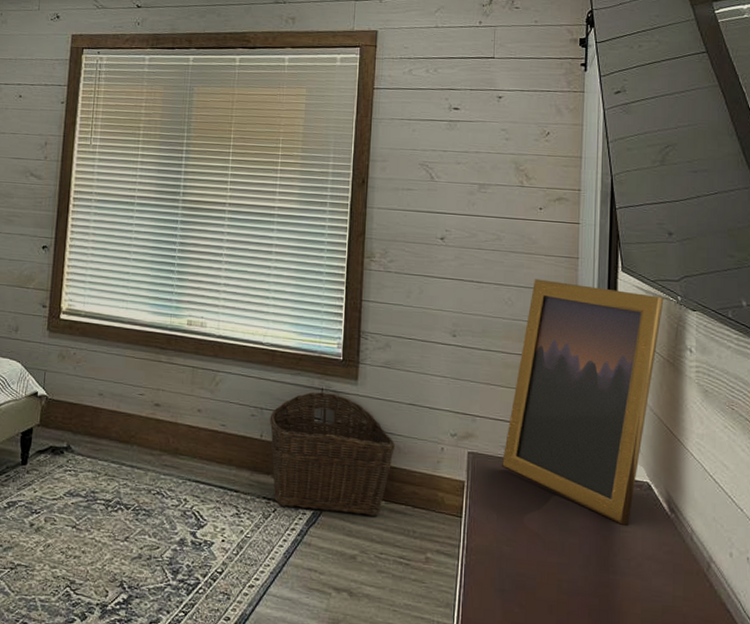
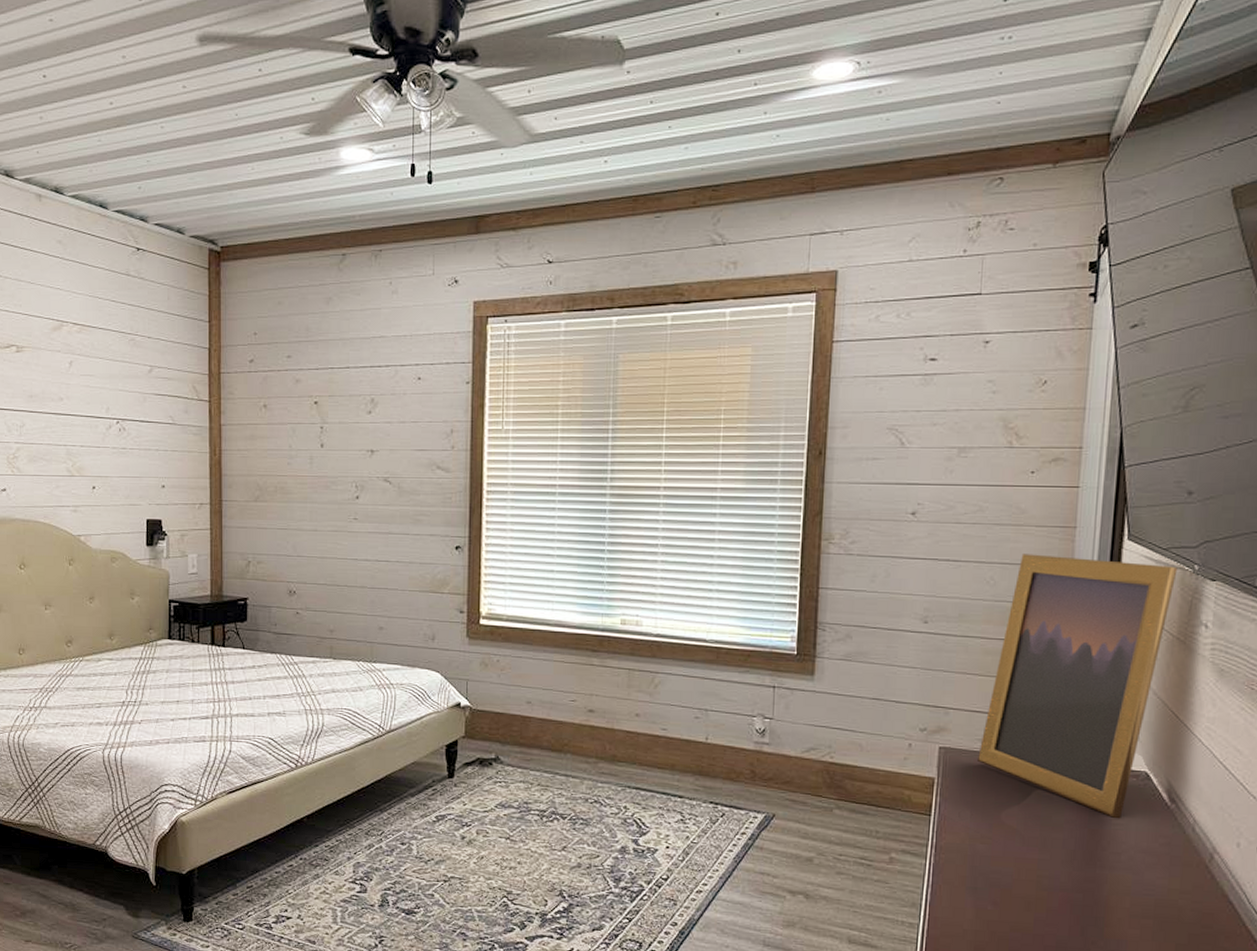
wicker basket: present [269,391,395,516] -> none [715,690,856,817]

